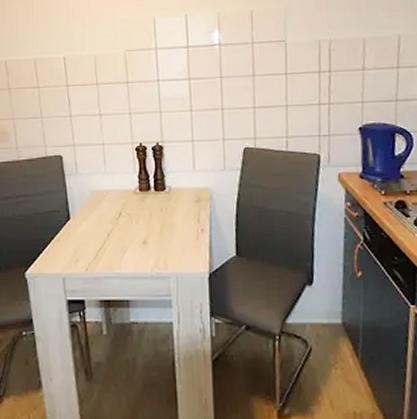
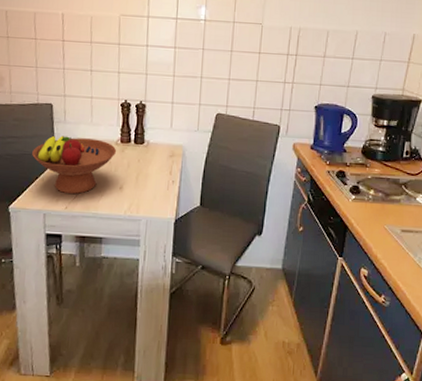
fruit bowl: none [45,189,136,254] -> present [32,136,117,195]

